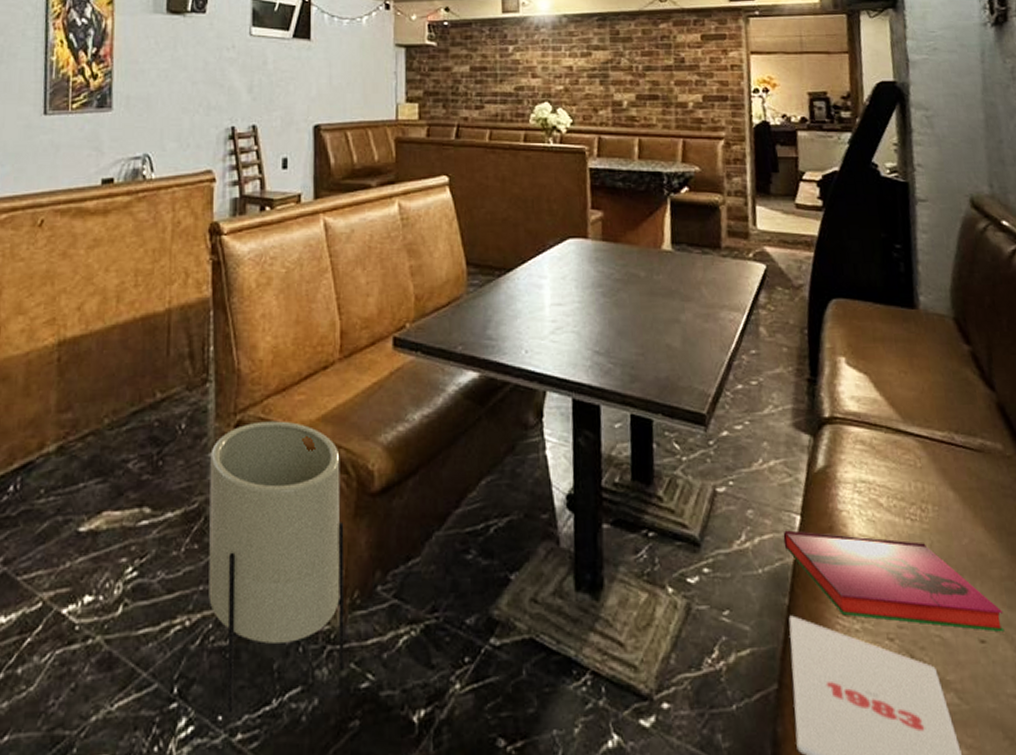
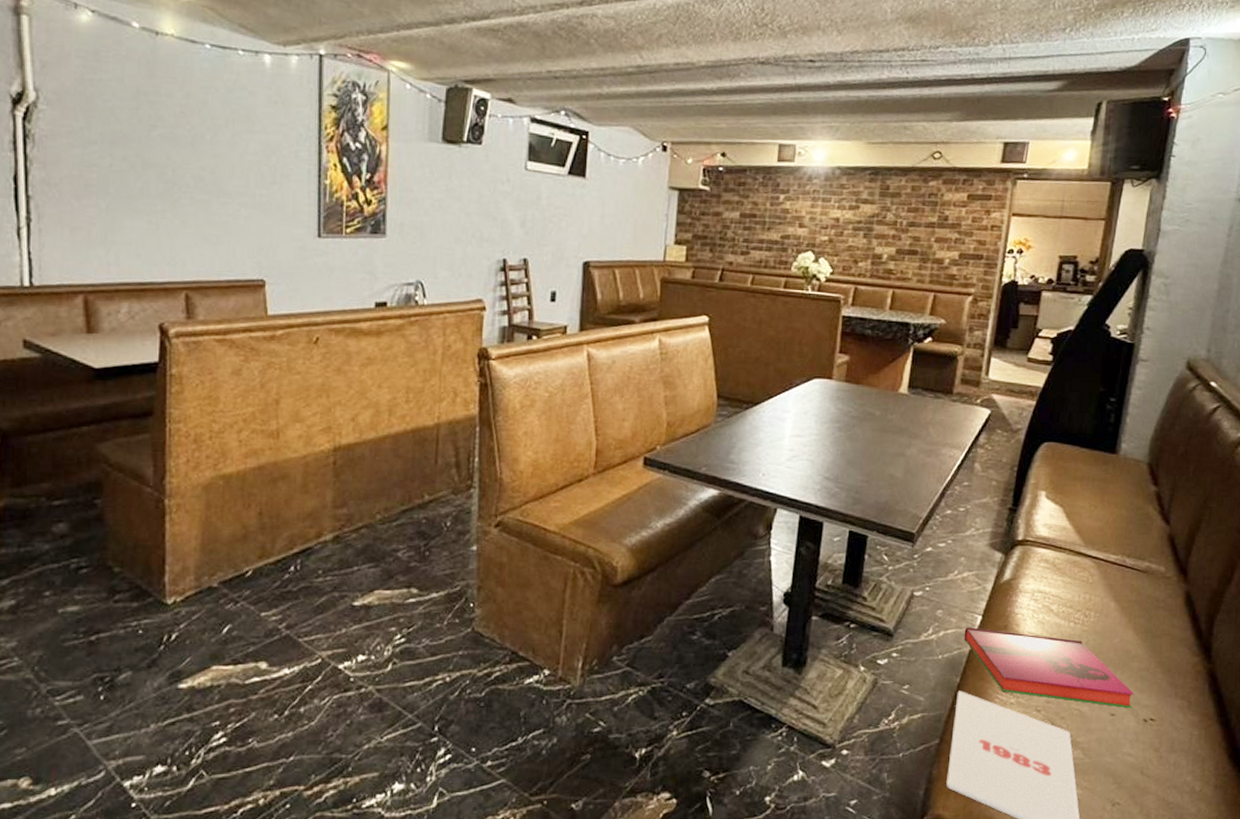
planter: present [209,421,345,711] -> none [467,523,589,745]

